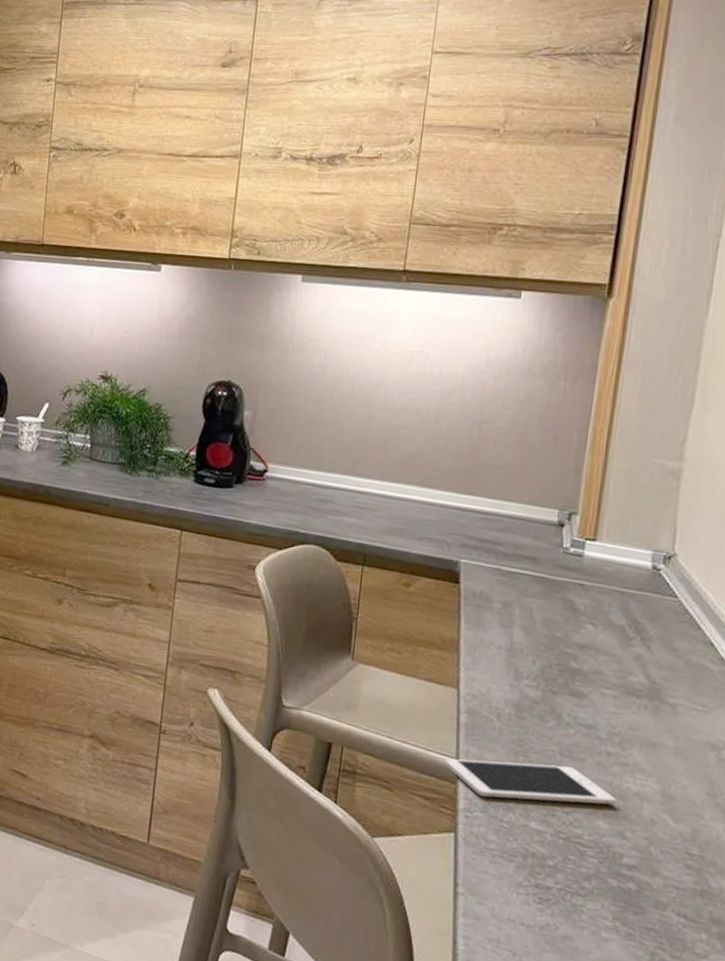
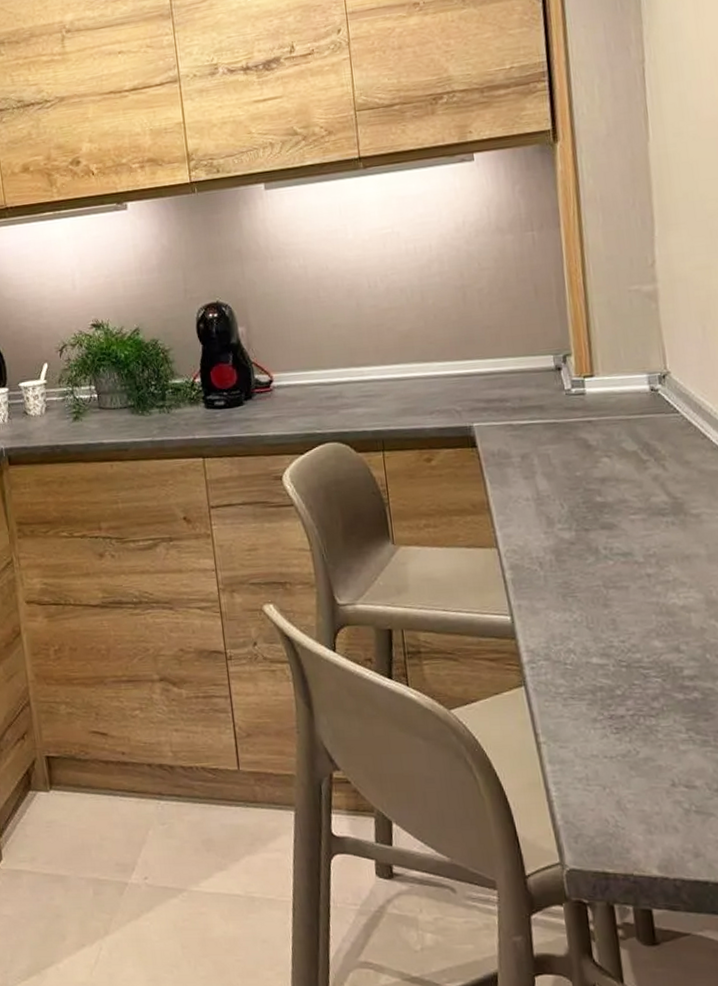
cell phone: present [444,758,616,805] -> none [500,597,665,646]

